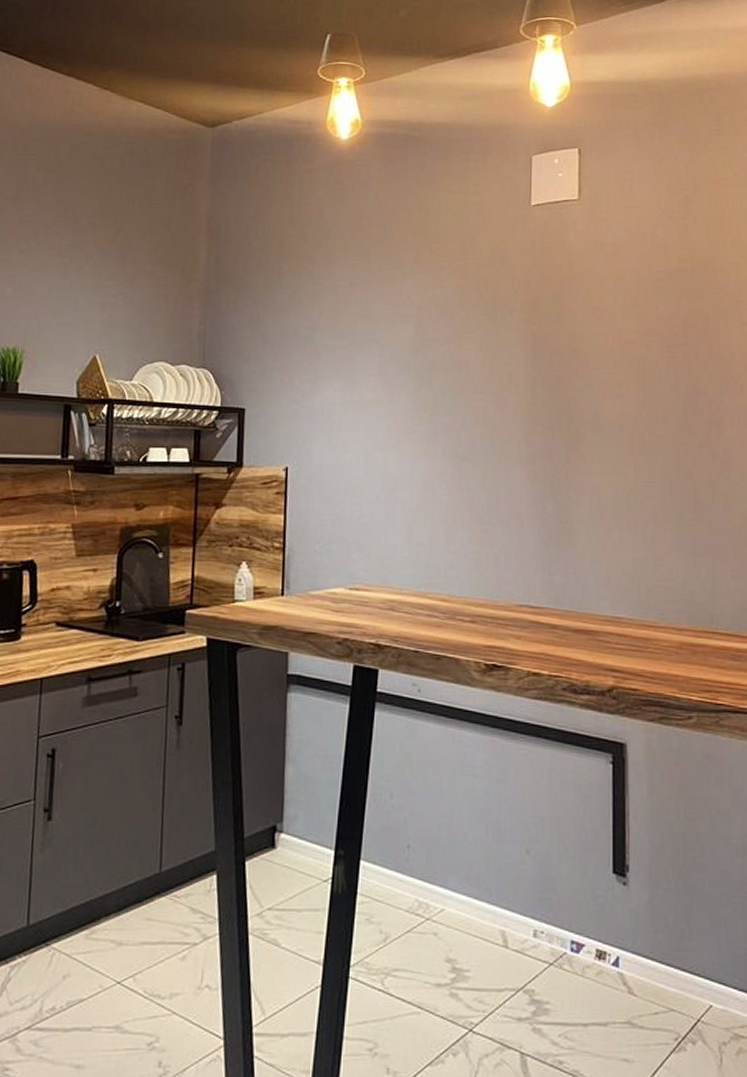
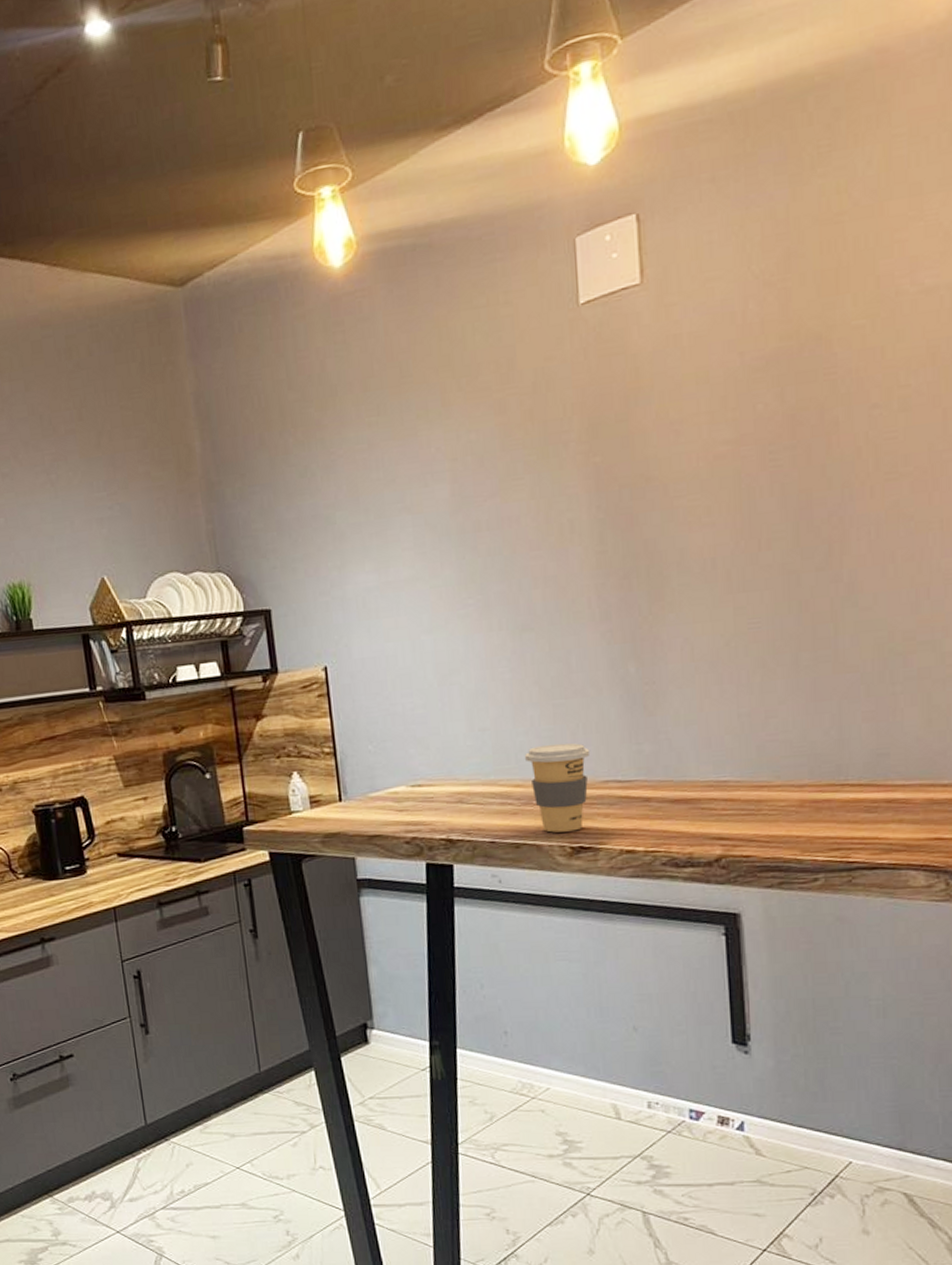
coffee cup: none [453,565,510,649] -> present [525,743,591,833]

